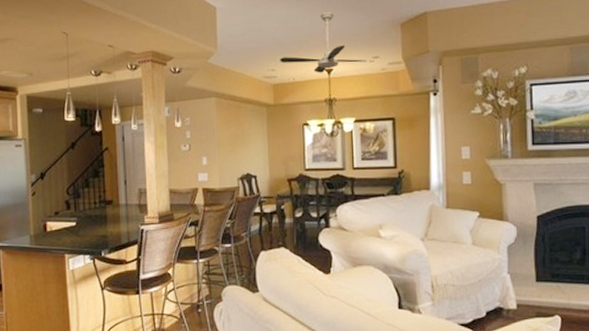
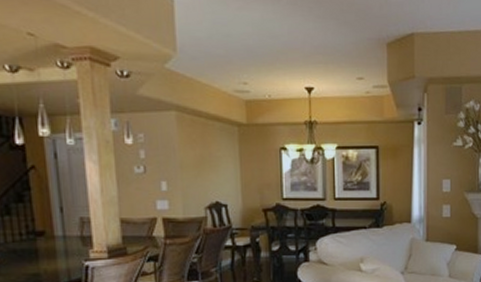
ceiling fan: present [280,12,375,73] -> none [253,21,359,91]

